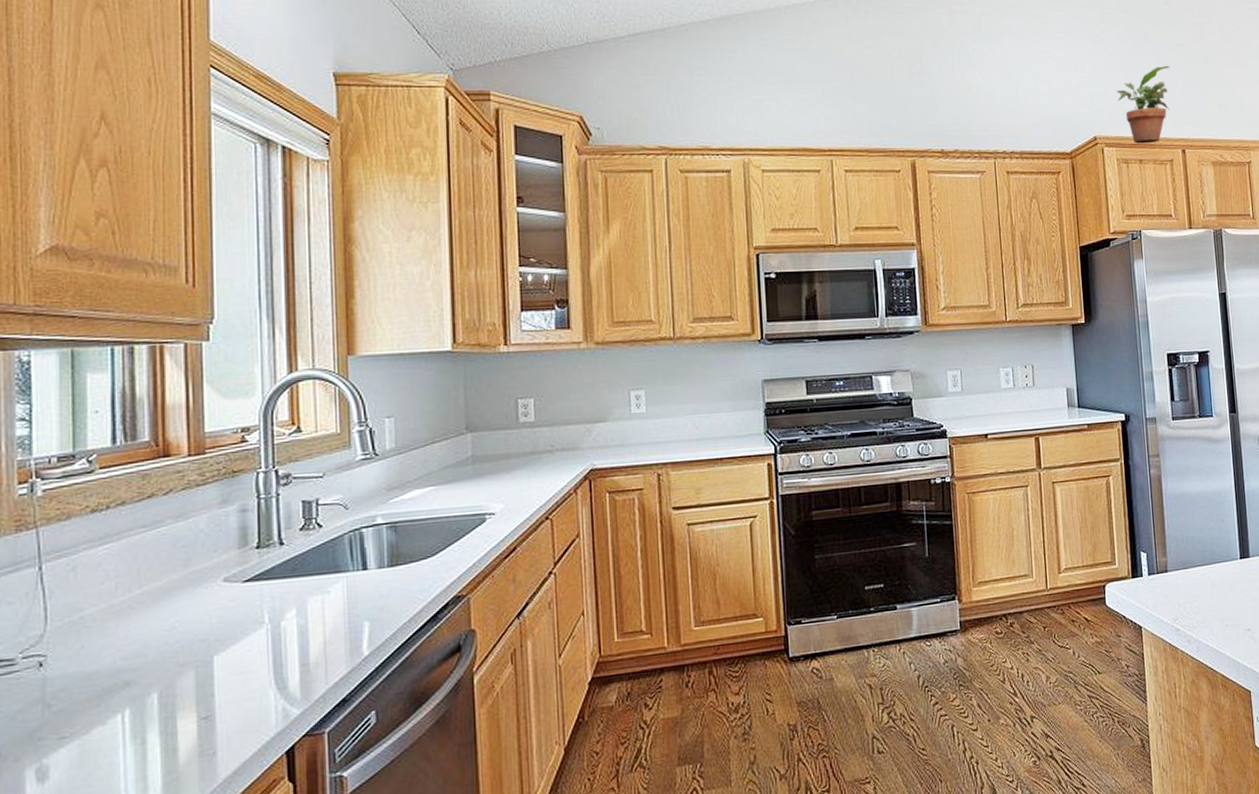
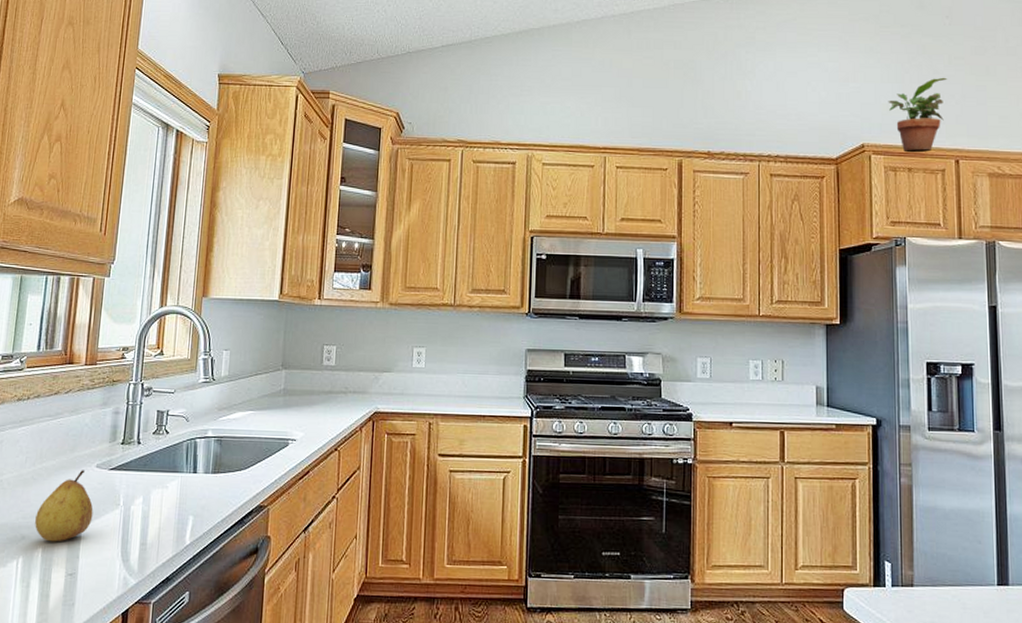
fruit: none [142,587,227,683] -> present [35,470,94,542]

